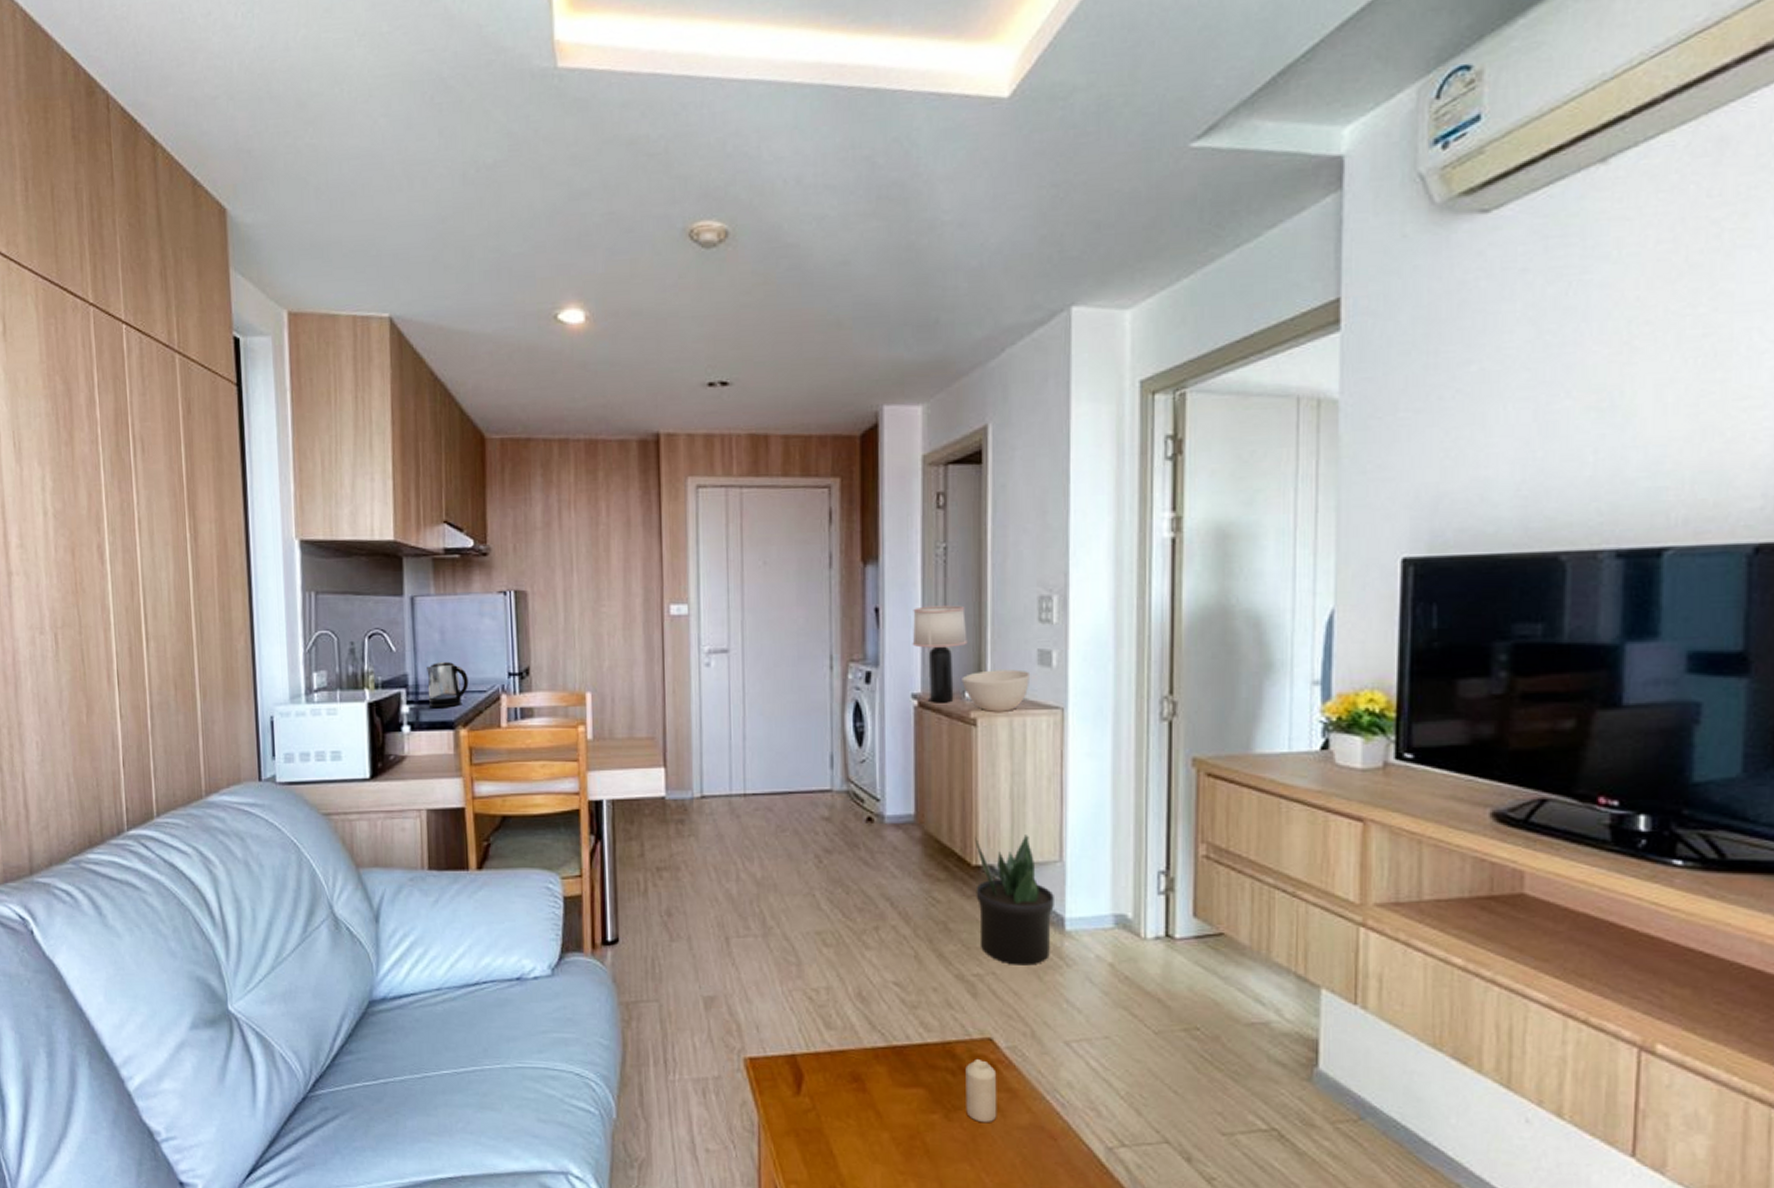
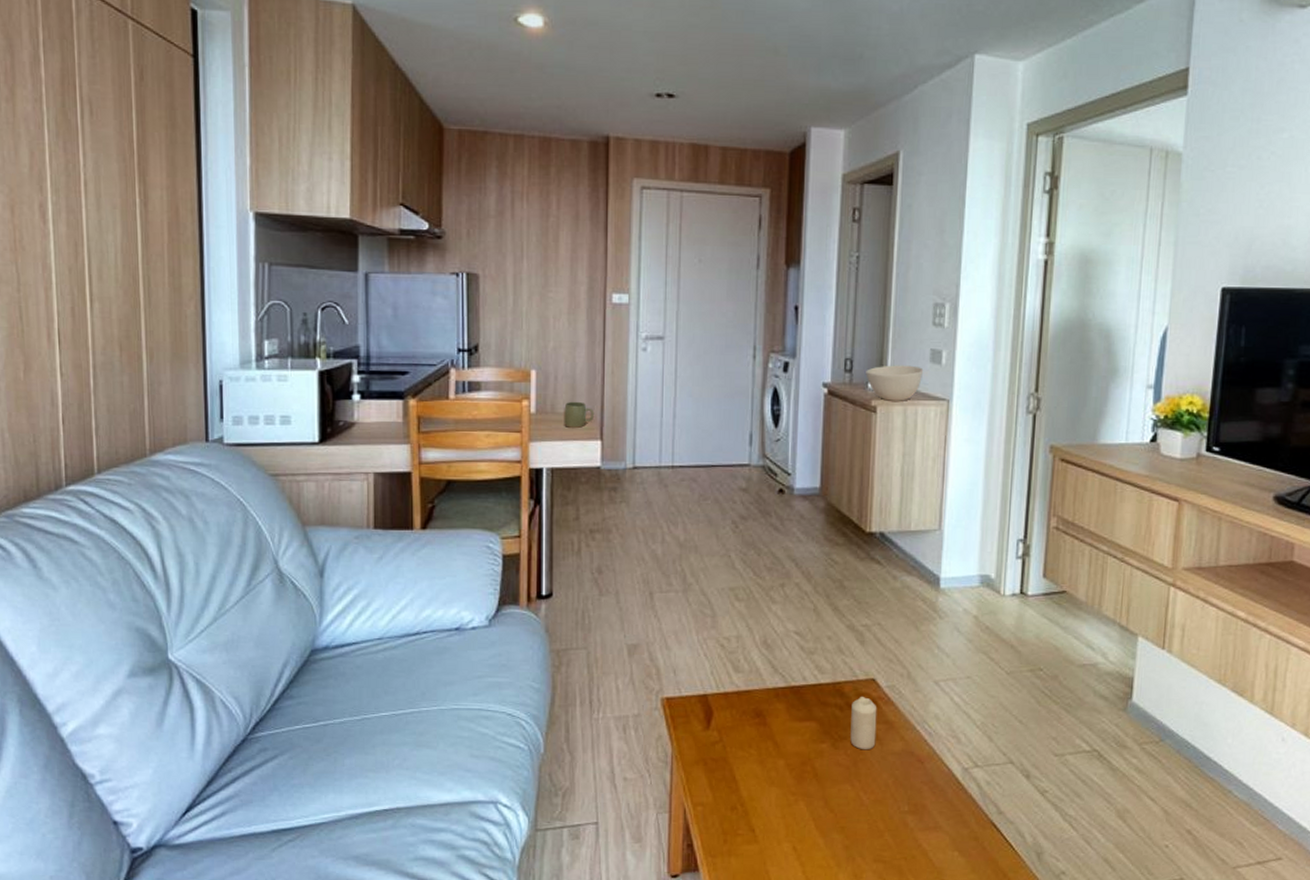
kettle: present [427,661,469,709] -> none [378,335,419,379]
mug: none [623,725,657,754] -> present [564,401,595,428]
table lamp: present [912,605,968,703] -> none [825,307,873,392]
planter: present [975,835,1054,966] -> none [868,507,933,617]

